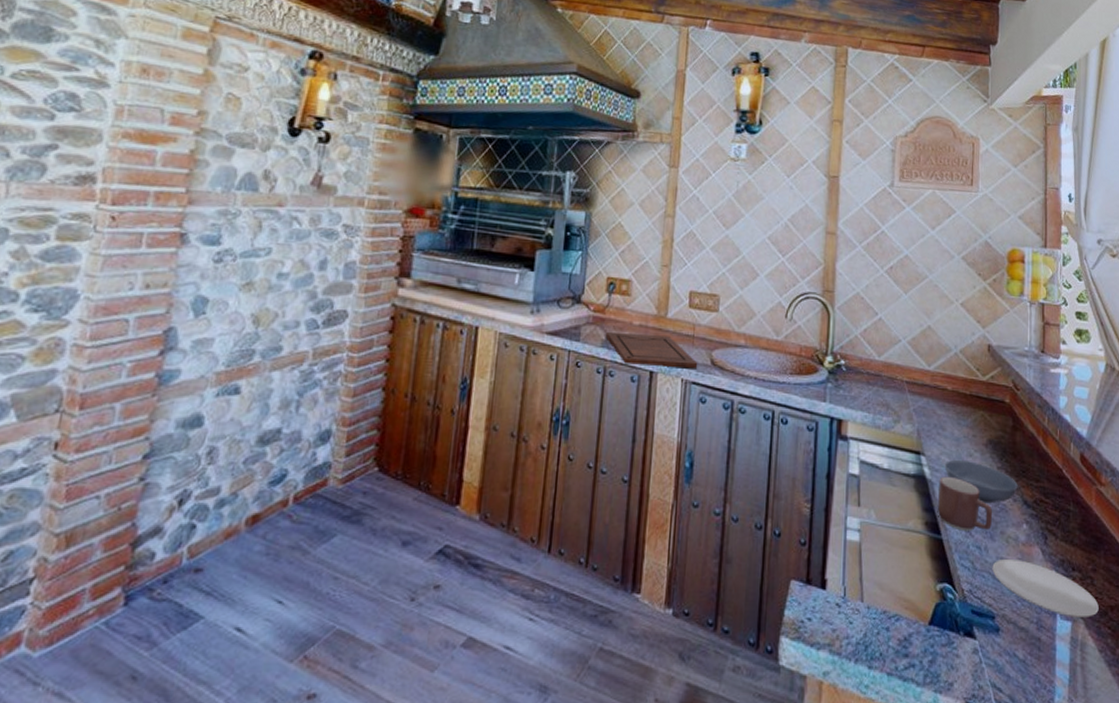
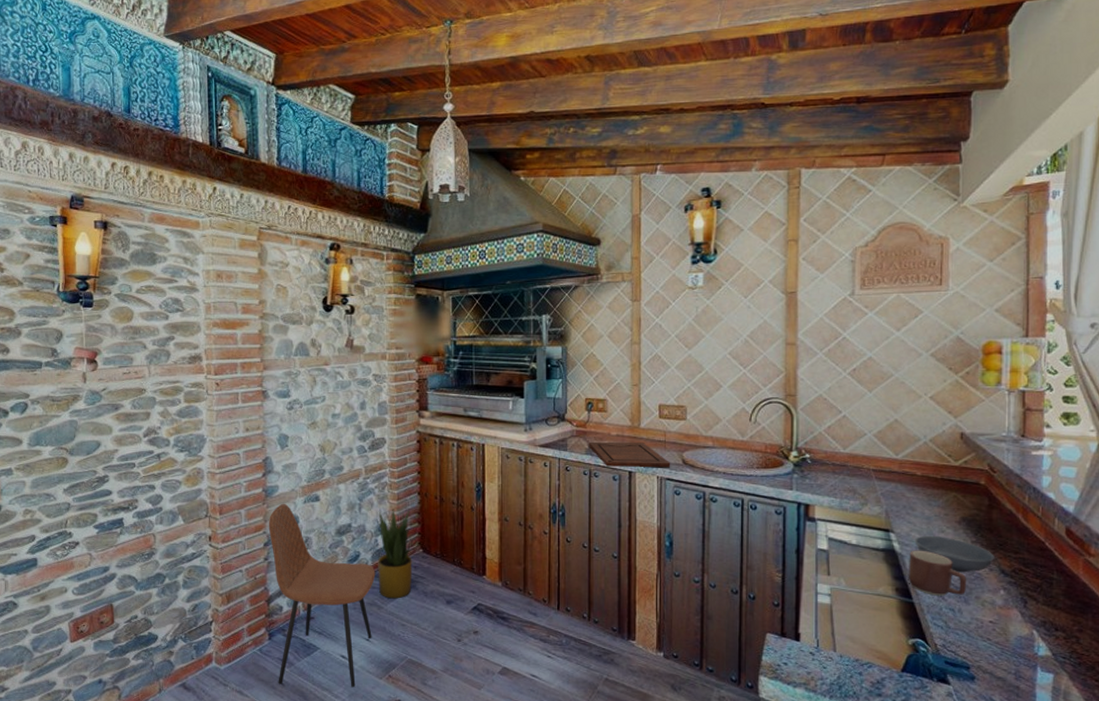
chair: none [127,395,307,678] -> present [268,503,376,688]
planter: none [308,409,369,539] -> present [376,509,415,599]
plate: present [992,559,1099,617] -> none [967,620,1085,671]

